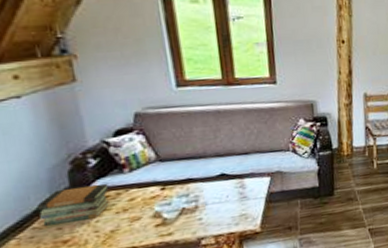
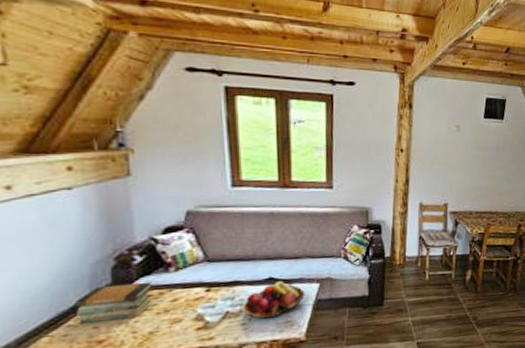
fruit basket: none [197,176,257,215] -> present [242,281,305,320]

